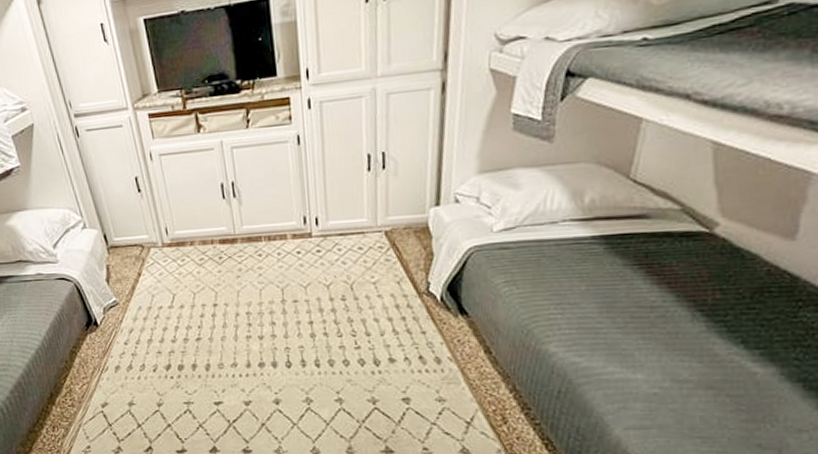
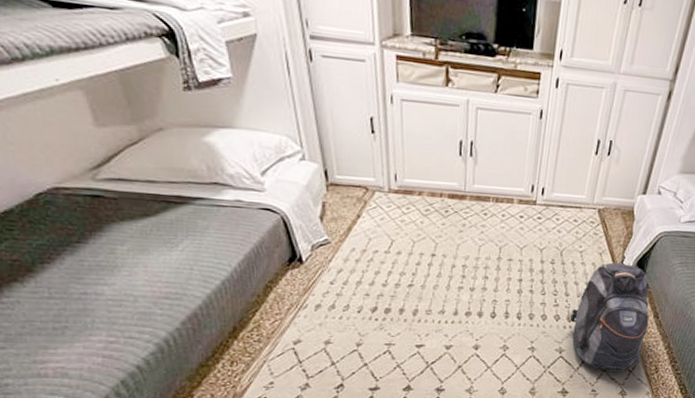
backpack: none [376,291,480,425] -> present [570,263,649,372]

